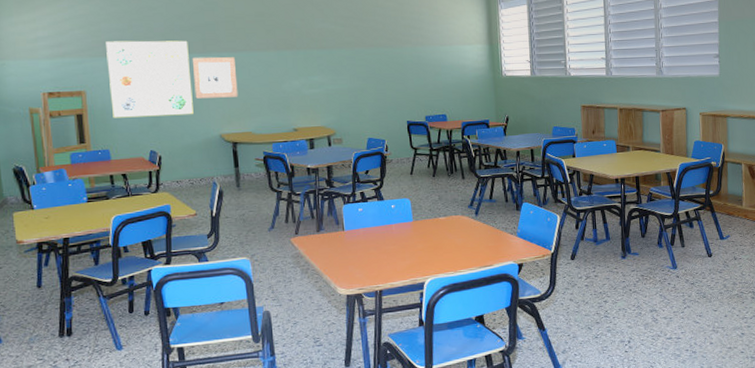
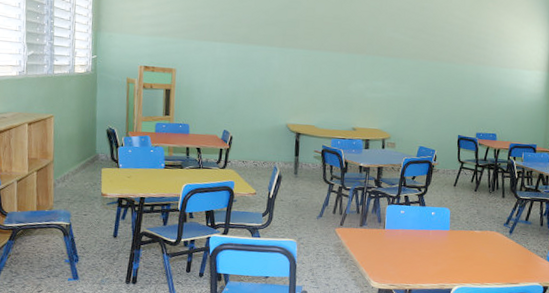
wall art: present [106,40,194,118] -> none [196,26,270,103]
wall art: present [192,56,238,99] -> none [269,50,309,92]

